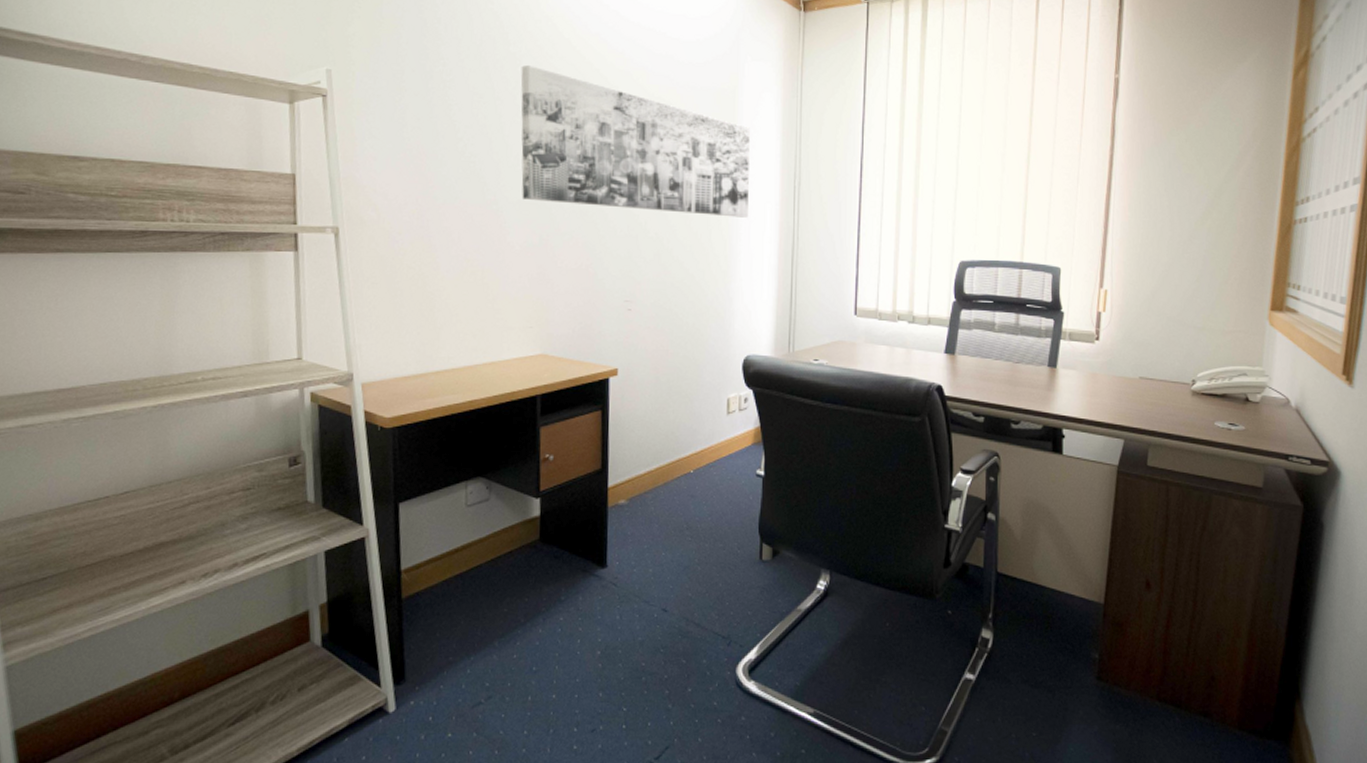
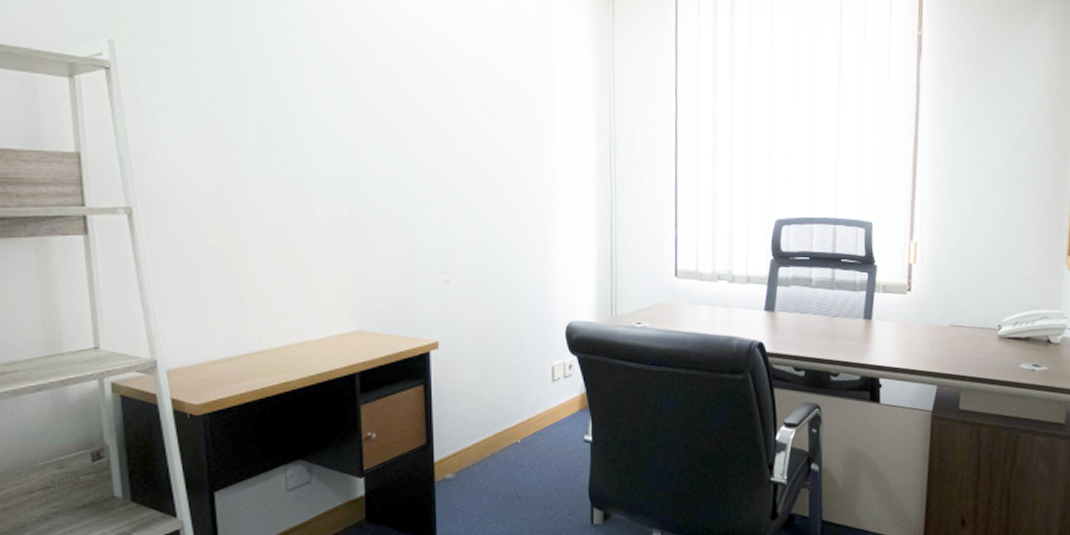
wall art: present [520,65,750,218] -> none [321,32,565,183]

